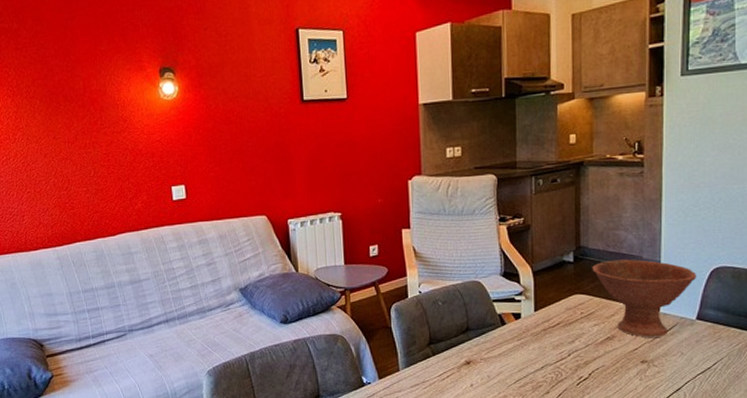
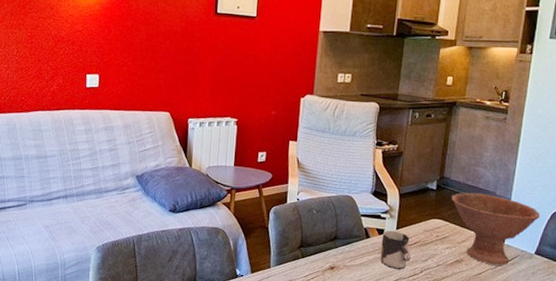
cup: none [519,313,555,355] -> present [380,230,411,269]

